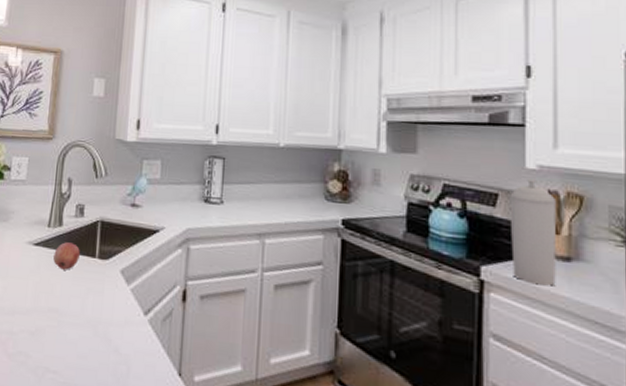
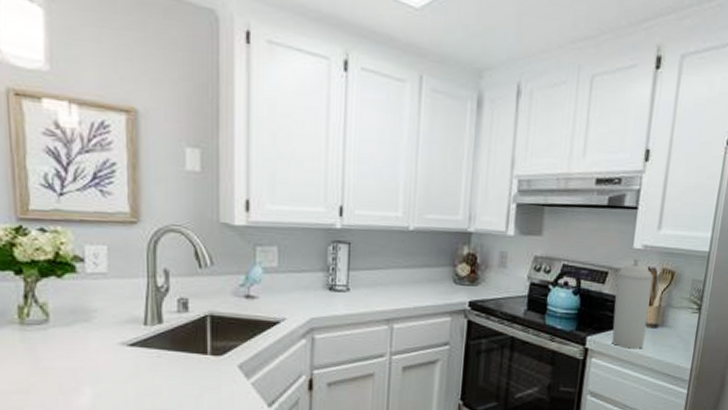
fruit: present [53,242,80,270] -> none [156,340,188,370]

